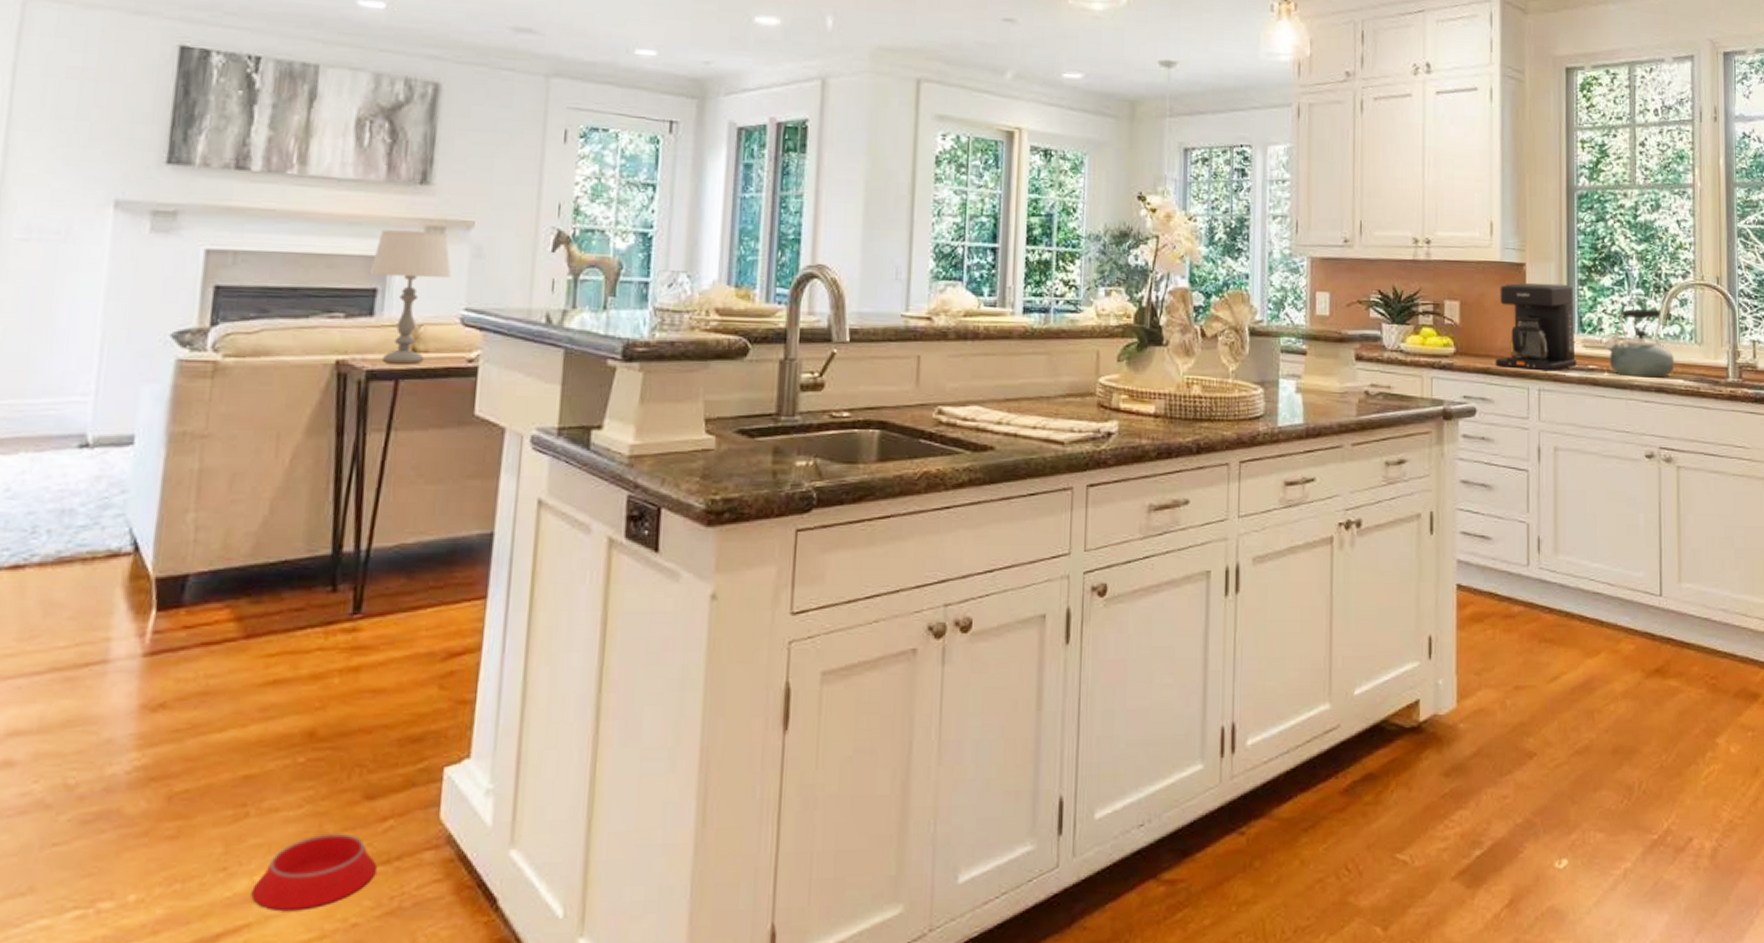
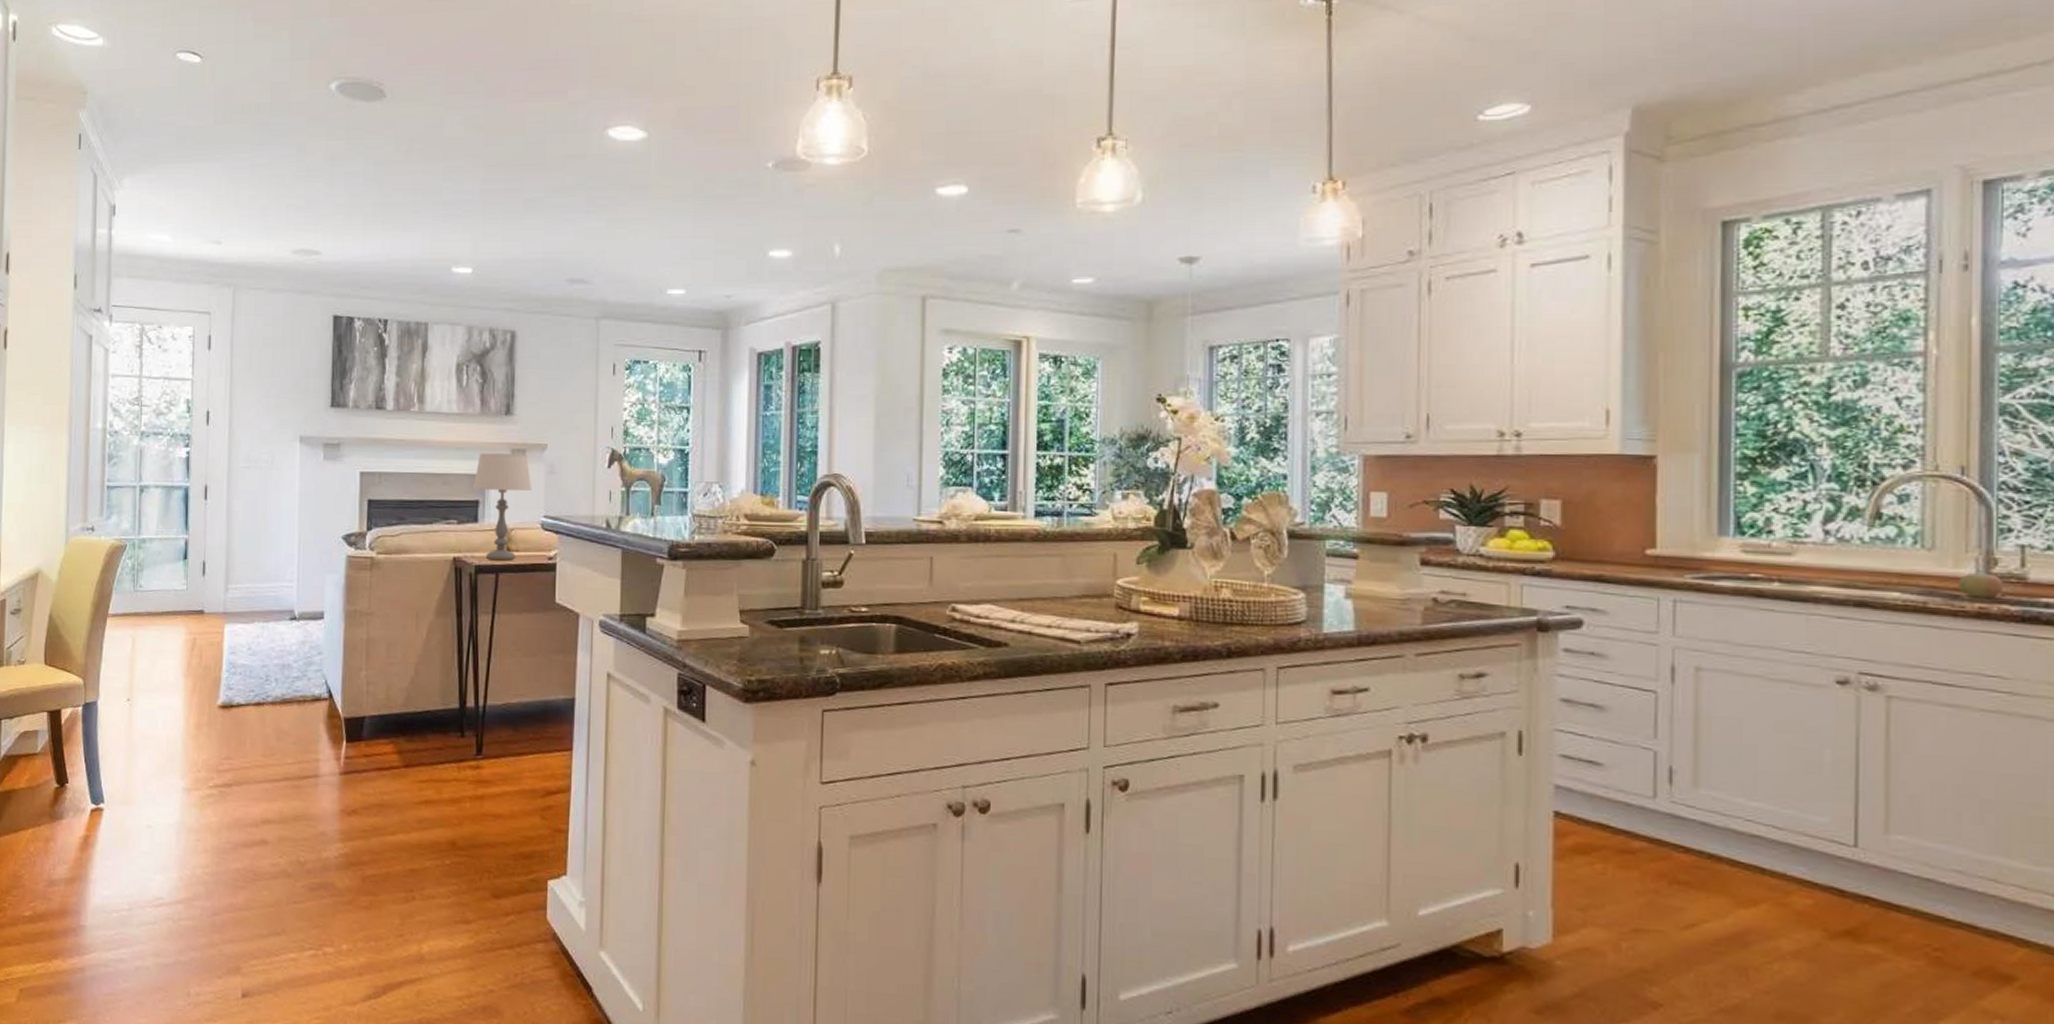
pet bowl: present [251,833,377,910] -> none [420,919,504,974]
coffee maker: present [1495,282,1577,372] -> none [1610,477,1732,580]
kettle: present [1604,309,1675,379] -> none [1774,507,1887,591]
fruit: none [1718,360,1744,384] -> present [1959,569,2004,600]

